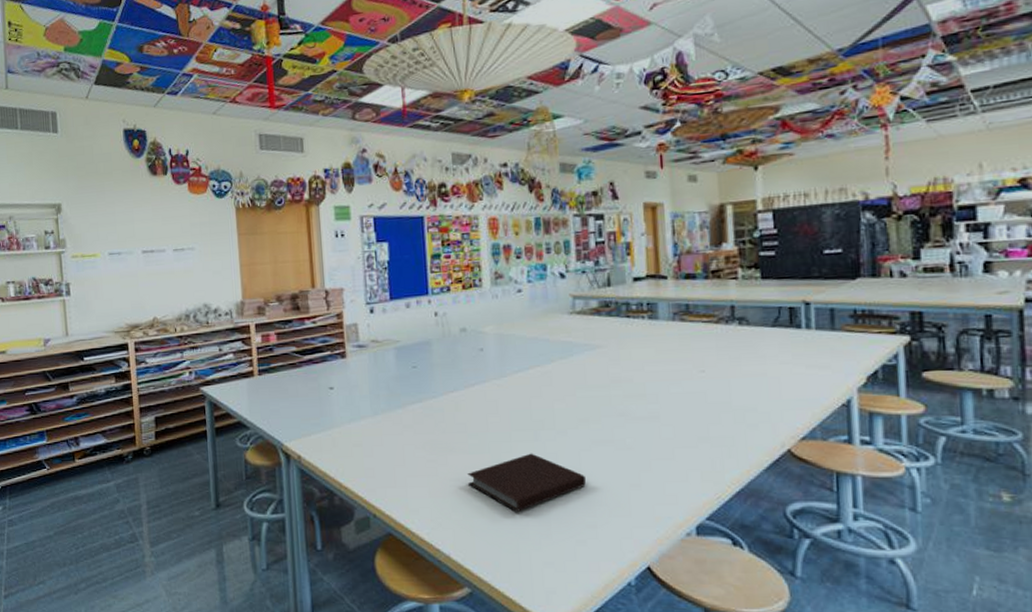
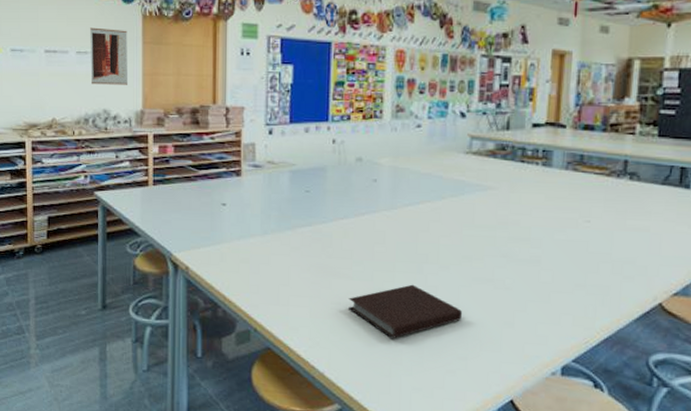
wall art: none [185,224,226,280] -> present [90,27,127,85]

